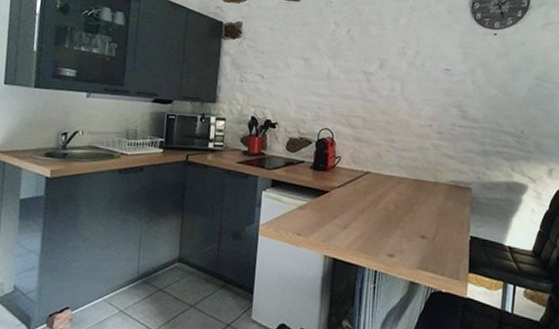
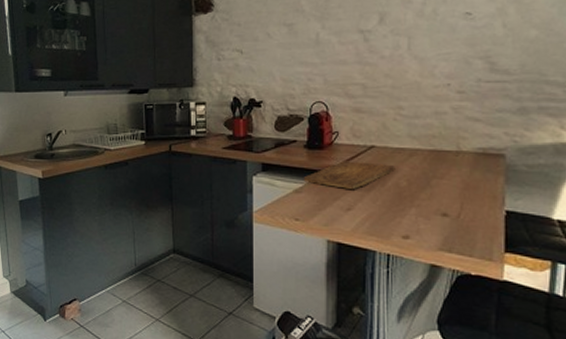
cutting board: none [307,183,386,209] -> present [303,161,395,189]

